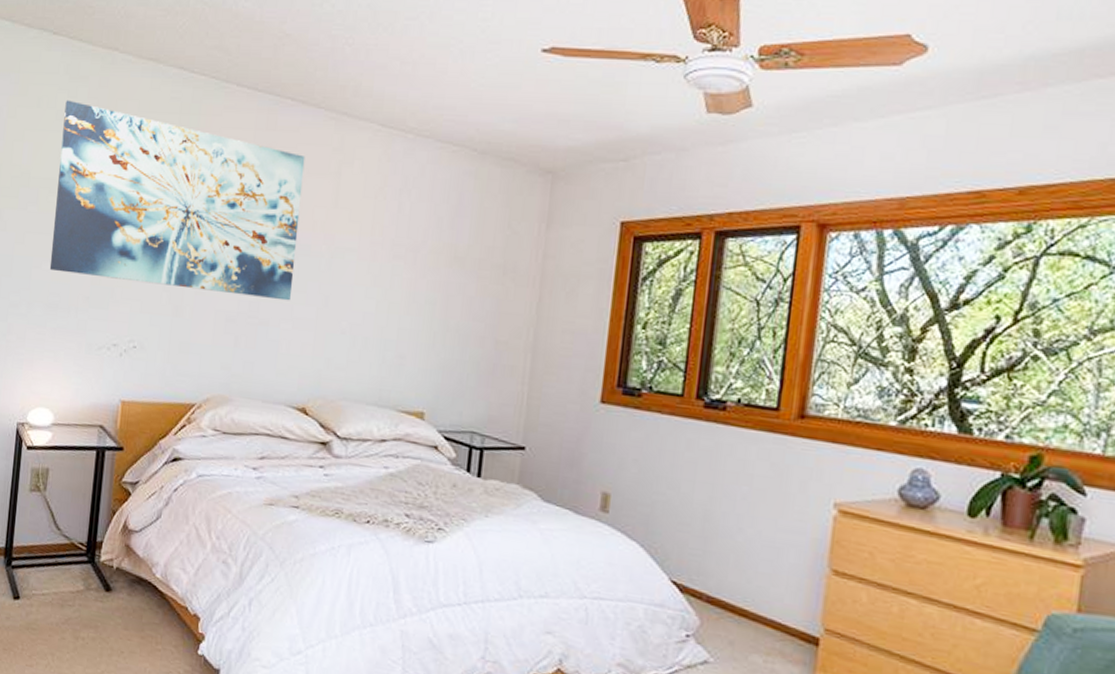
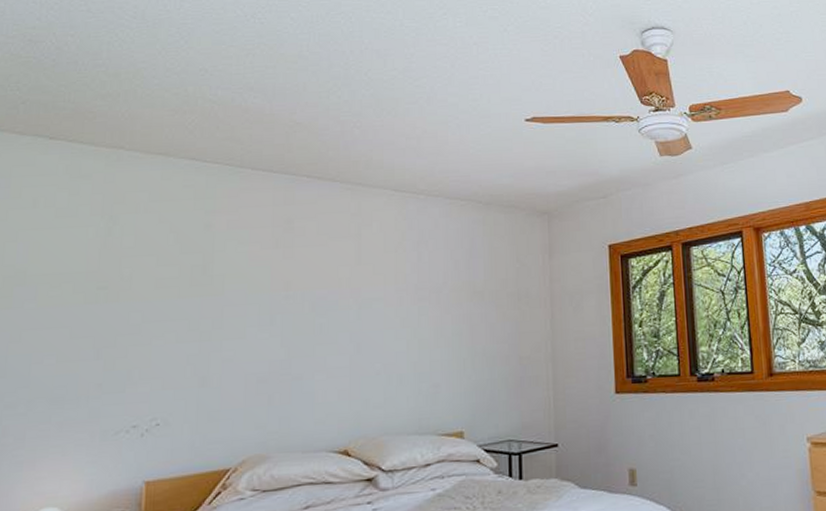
wall art: present [49,100,305,301] -> none [52,197,325,364]

